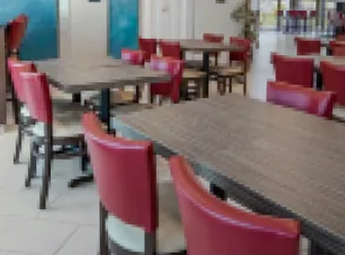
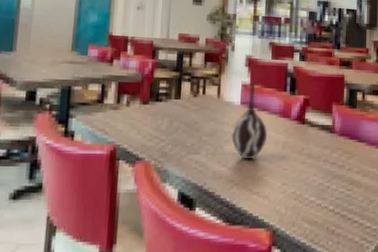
vase: none [258,80,294,155] -> present [231,82,267,160]

